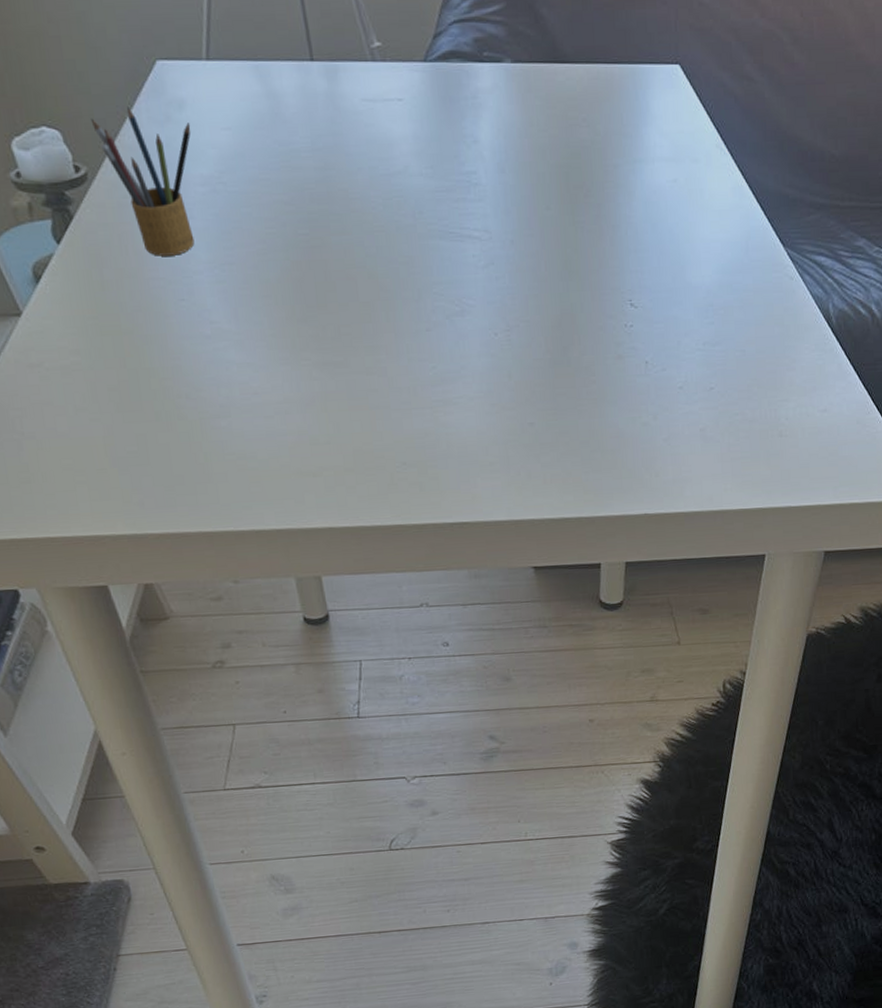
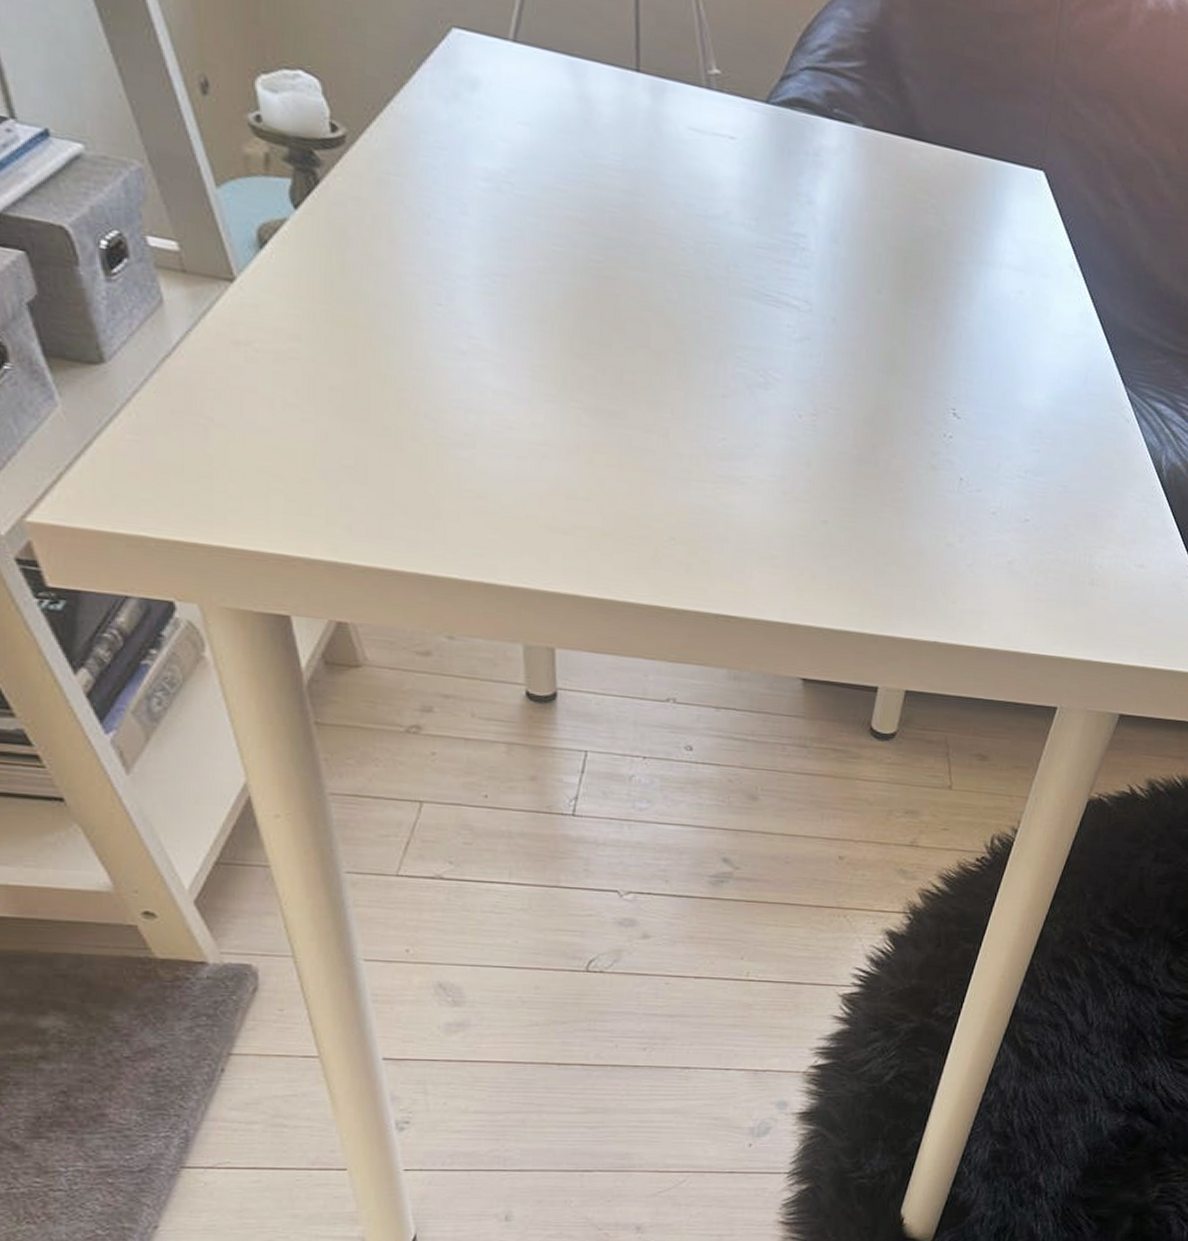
pencil box: present [90,107,195,256] -> none [360,71,482,253]

